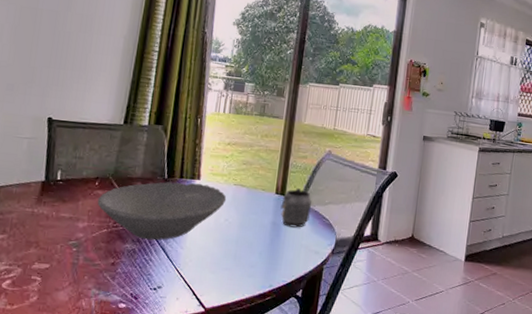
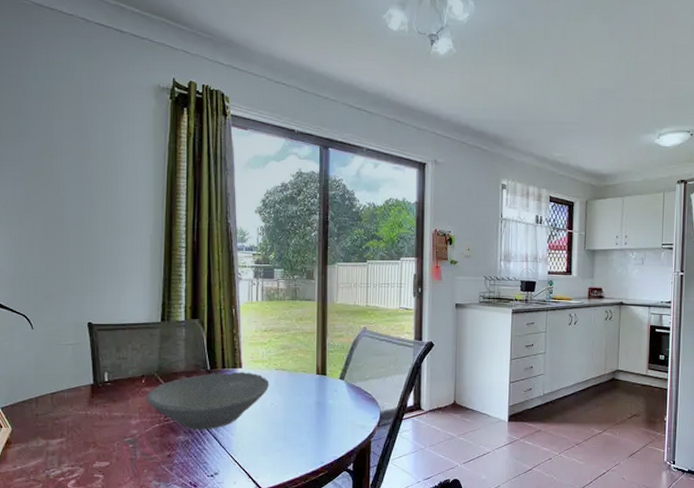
mug: present [280,188,312,228] -> none [323,367,353,405]

